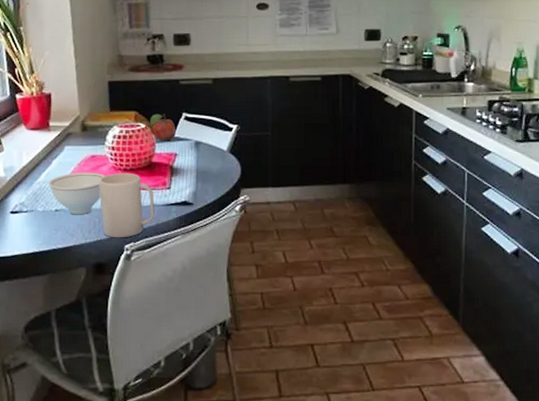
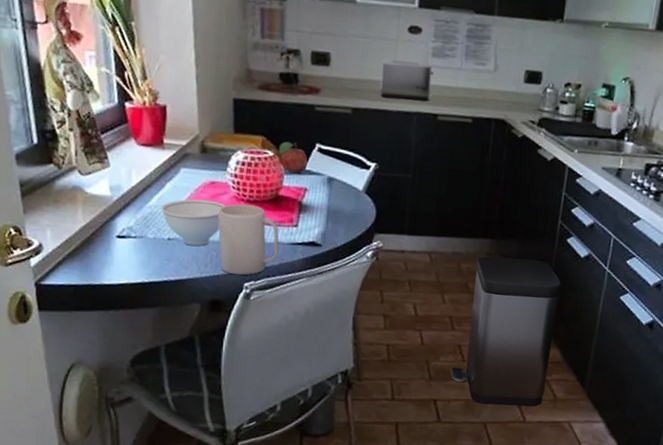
toaster: none [236,33,282,67] -> present [379,58,433,101]
pedal bin: none [324,199,422,345] -> present [450,256,561,406]

